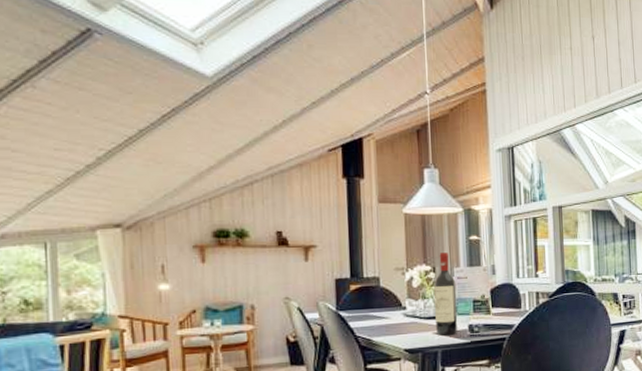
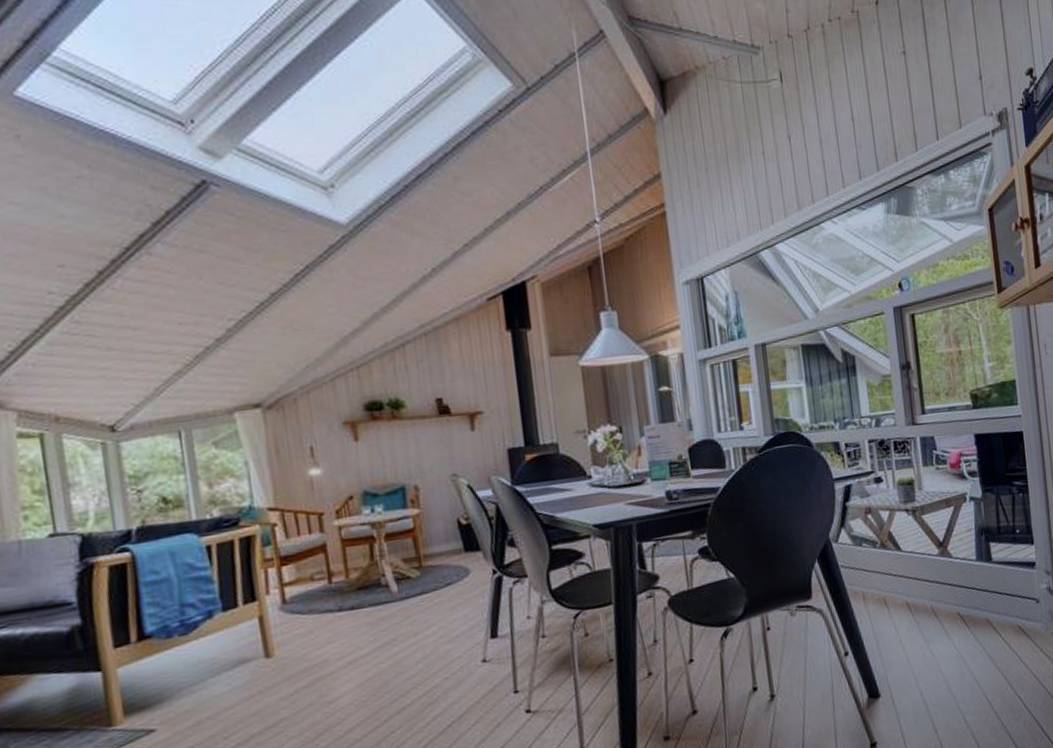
wine bottle: present [434,252,458,336] -> none [621,408,653,507]

